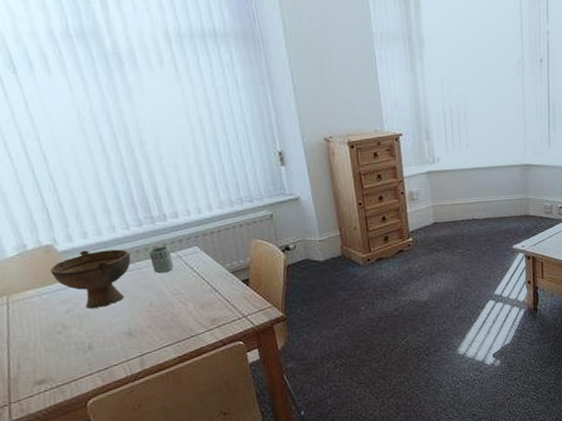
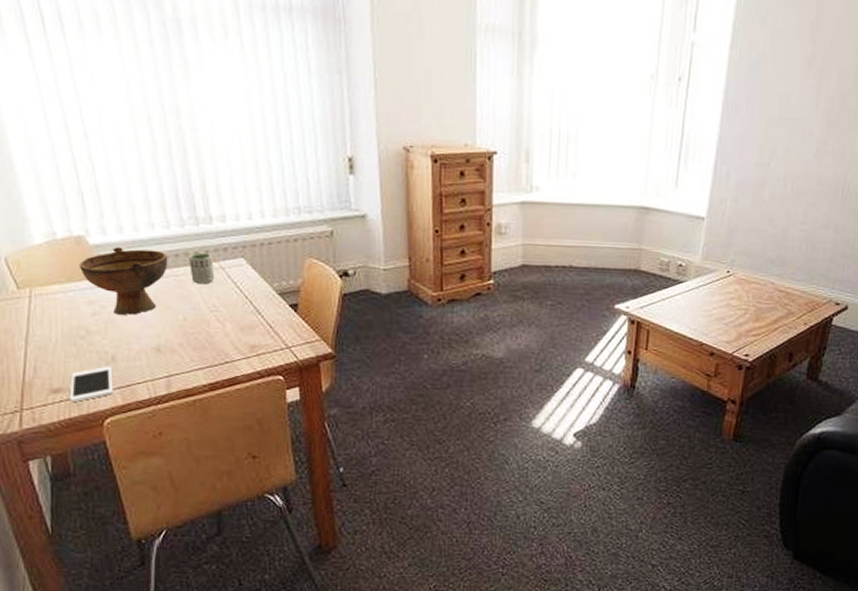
cell phone: none [53,354,93,390] -> present [69,366,113,402]

